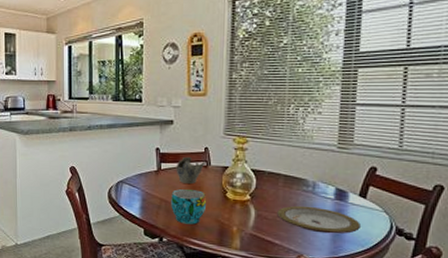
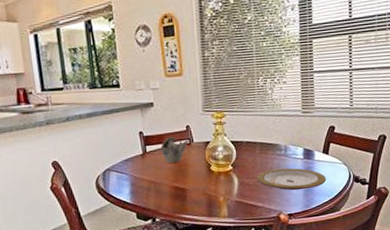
cup: present [171,189,207,224] -> none [159,167,194,202]

